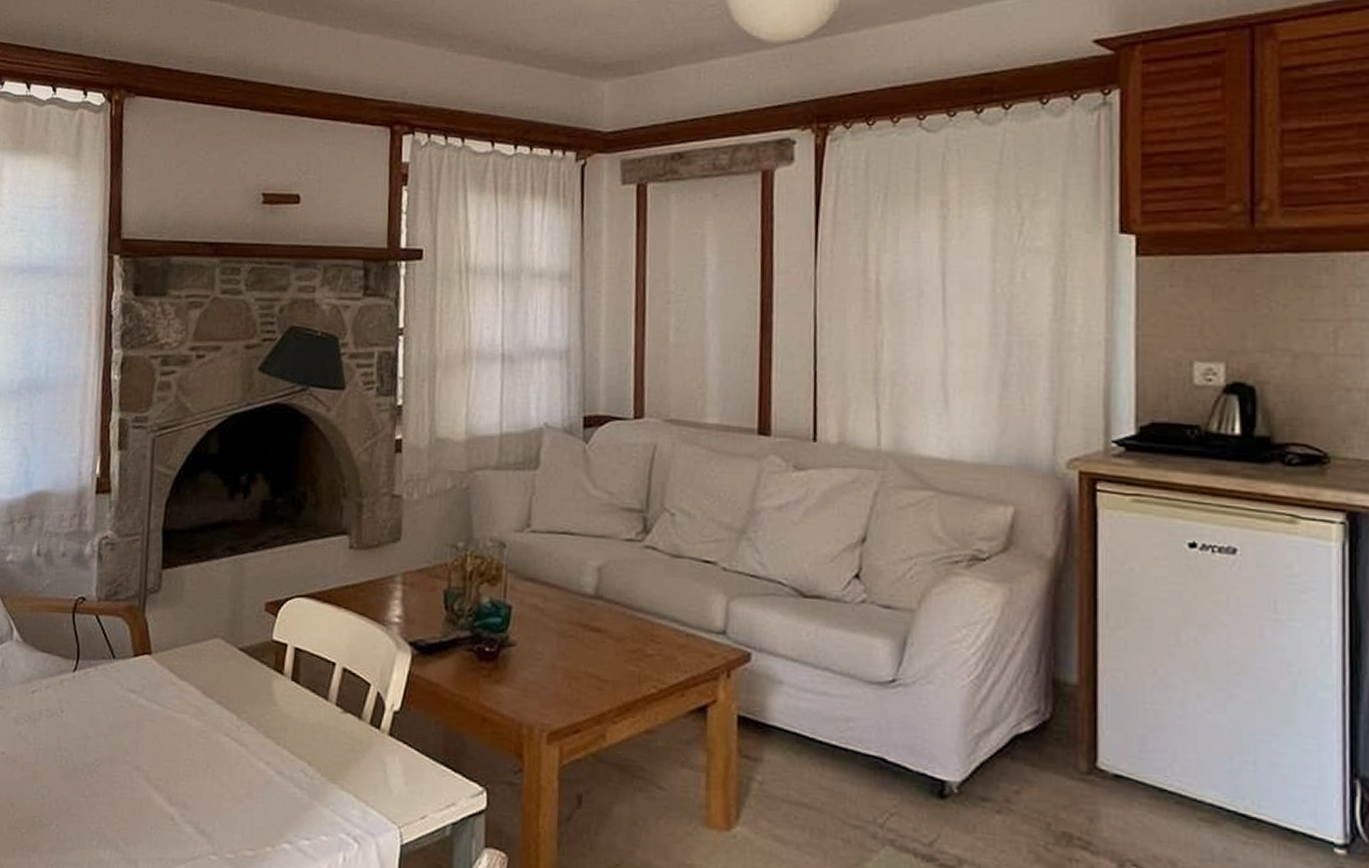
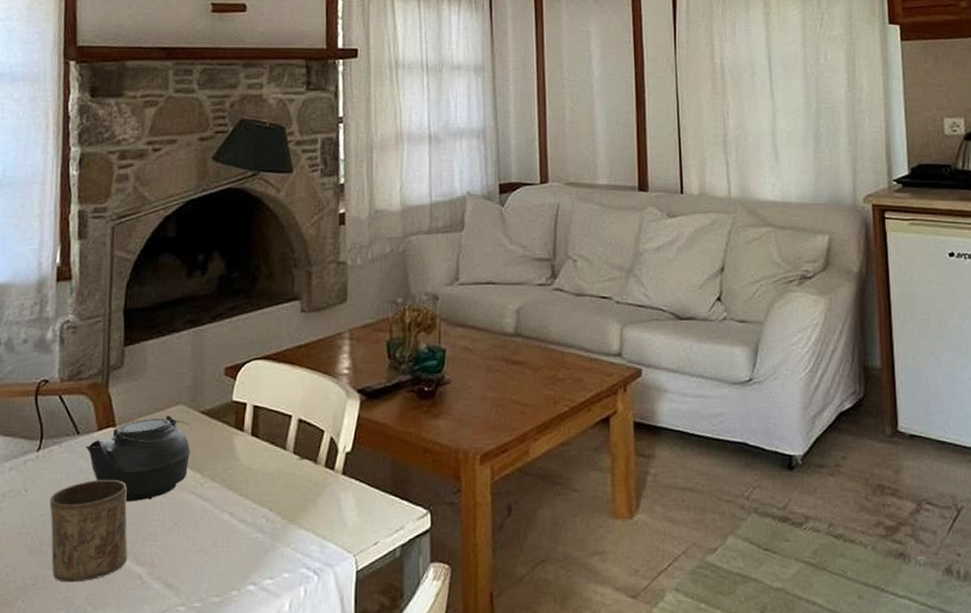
cup: none [84,708,161,814] -> present [49,479,128,583]
teapot: none [121,648,231,737] -> present [85,415,193,502]

